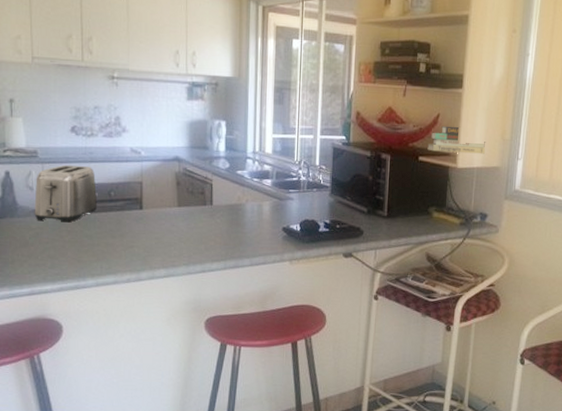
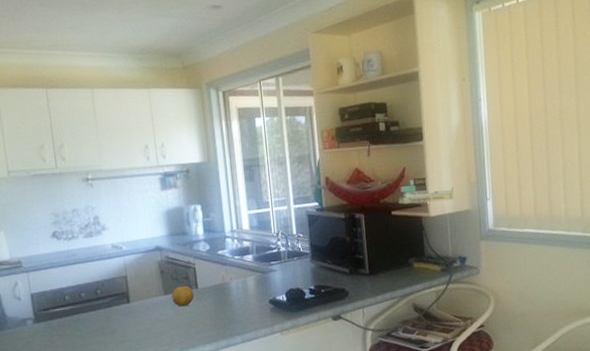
toaster: present [34,164,98,223] -> none [22,268,86,329]
fruit: none [184,200,208,221] -> present [171,285,195,307]

